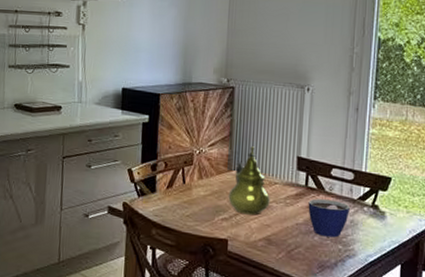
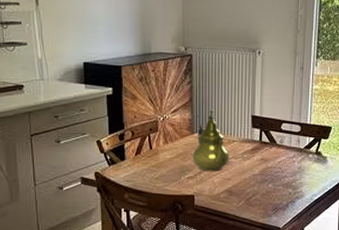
cup: present [308,198,350,238] -> none [262,151,298,183]

